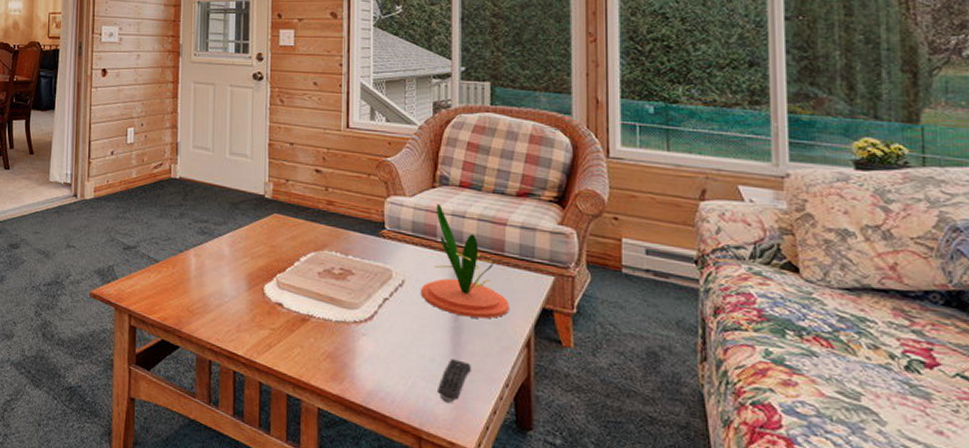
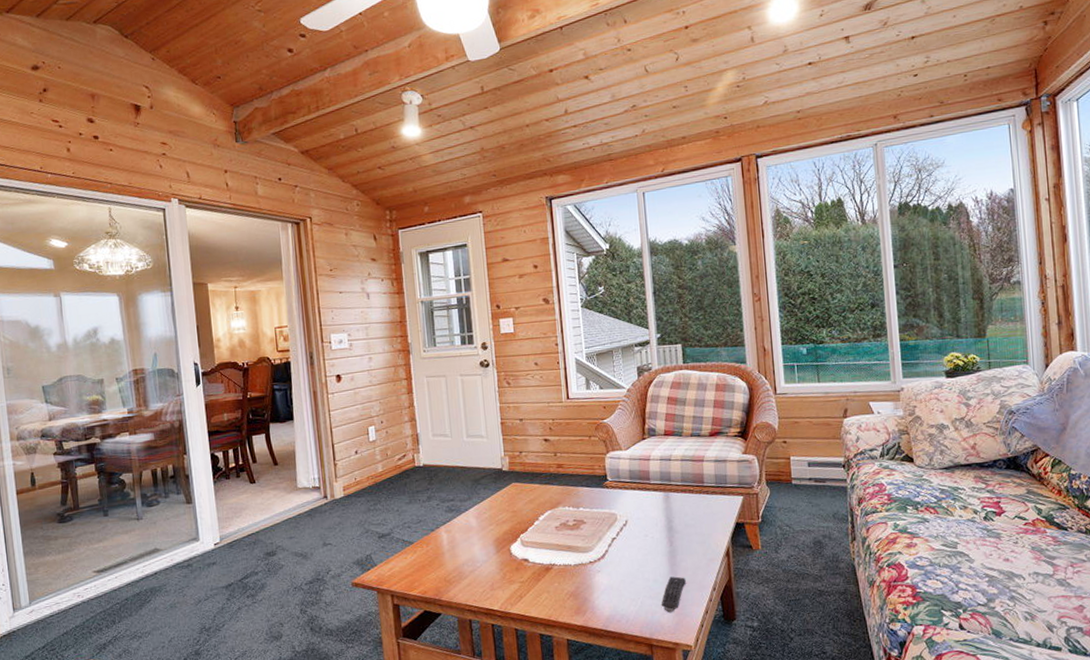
plant: present [421,203,510,319] -> none [641,452,712,541]

